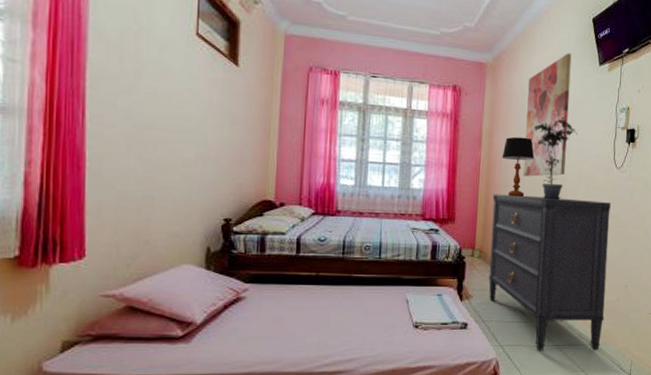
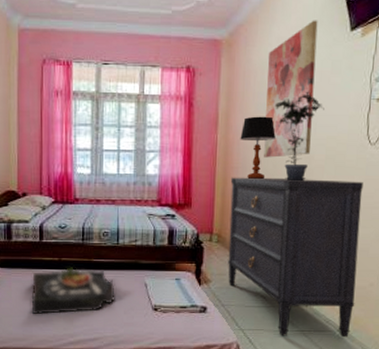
serving tray: none [283,282,375,335] -> present [31,267,115,315]

